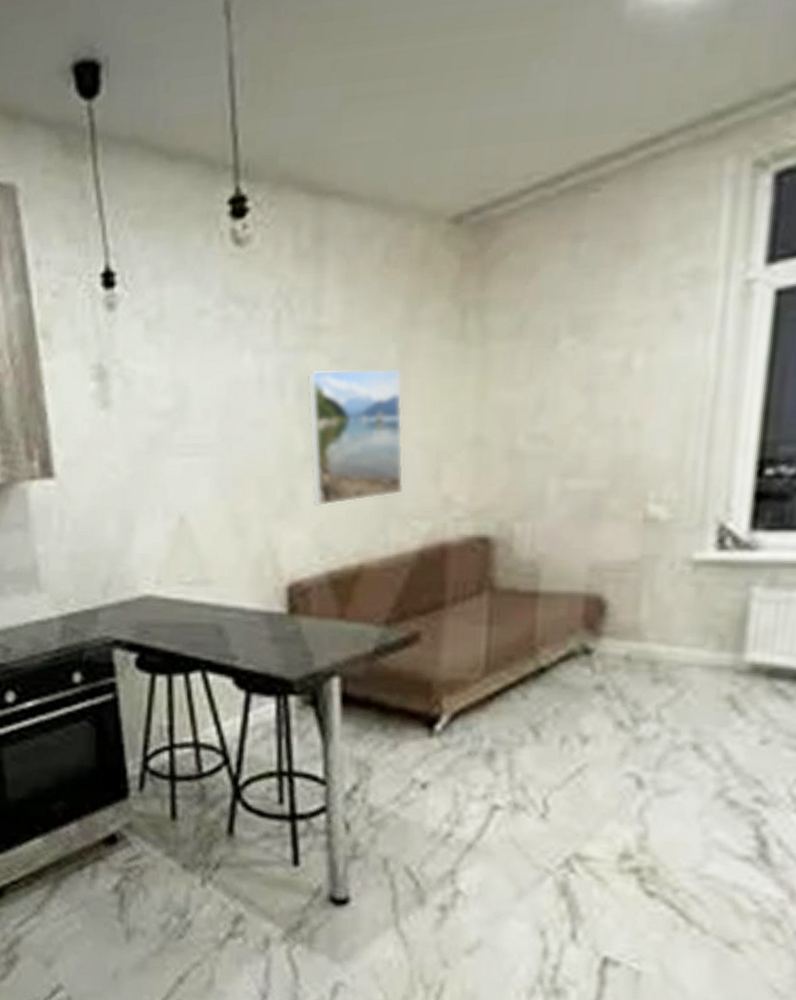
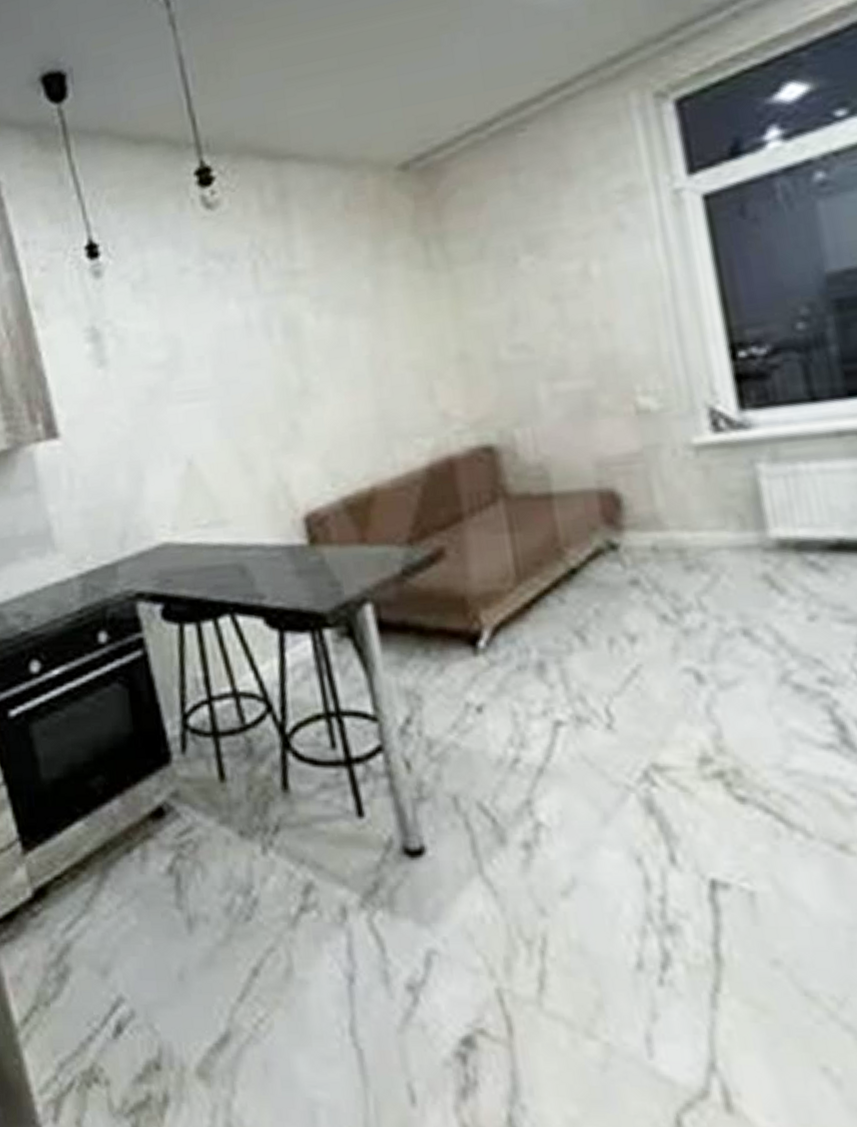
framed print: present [306,369,404,506] -> none [290,301,400,436]

